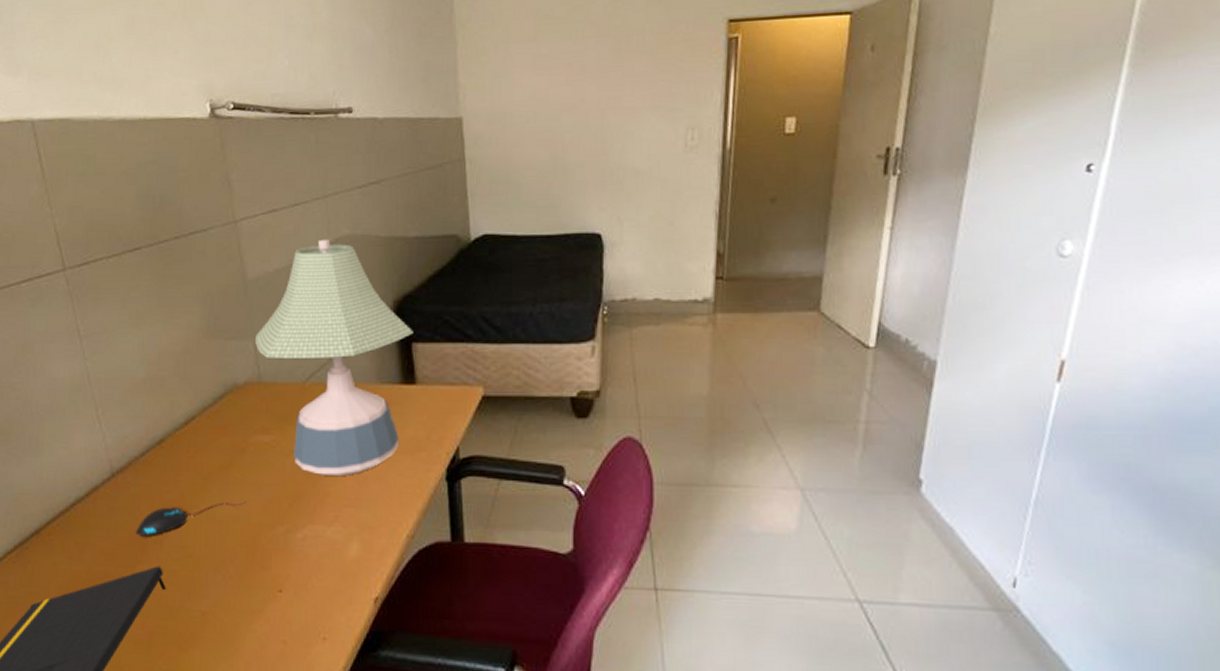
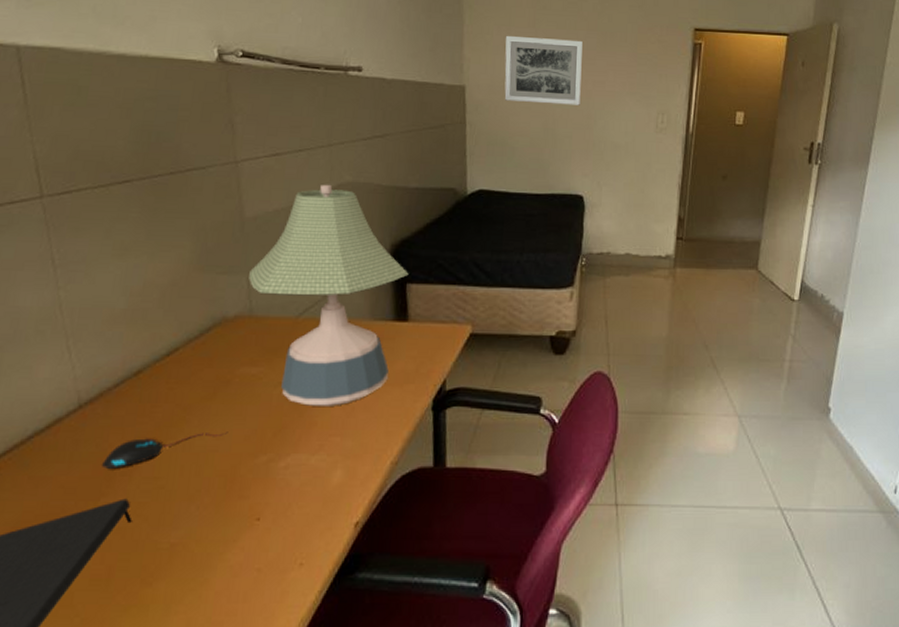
wall art: none [503,50,593,130] -> present [504,35,583,105]

